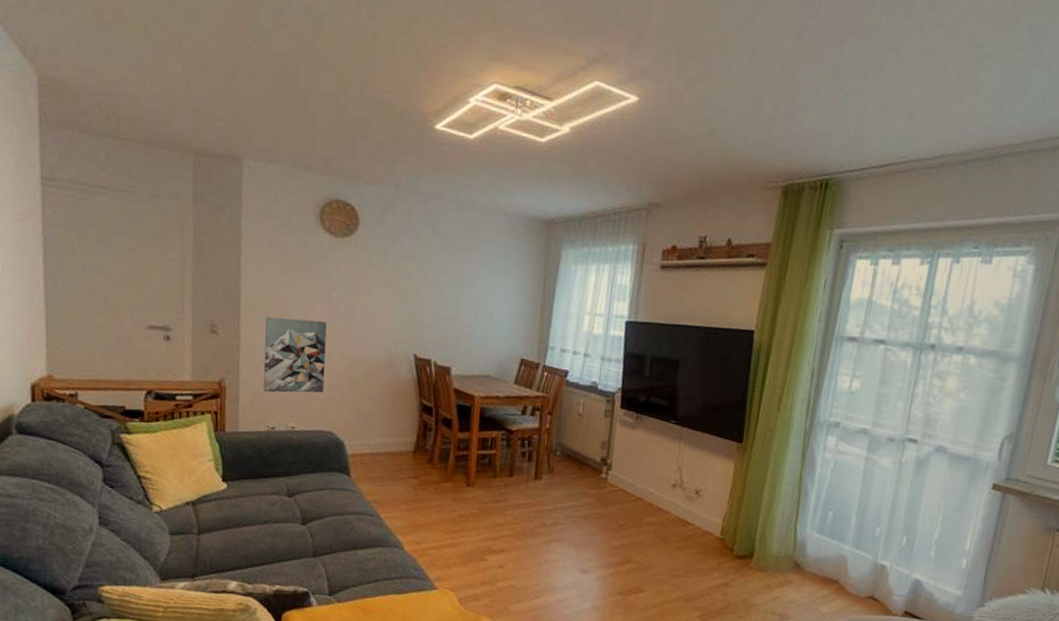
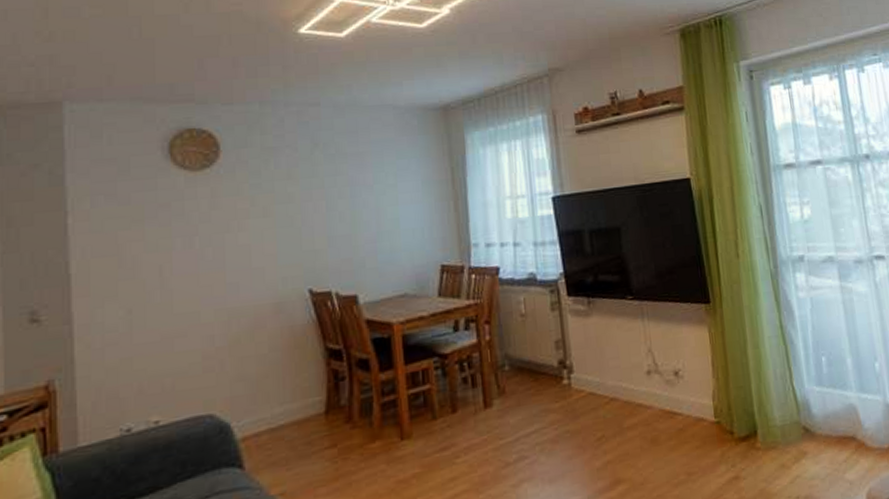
wall art: present [263,317,327,393] -> none [106,274,195,384]

